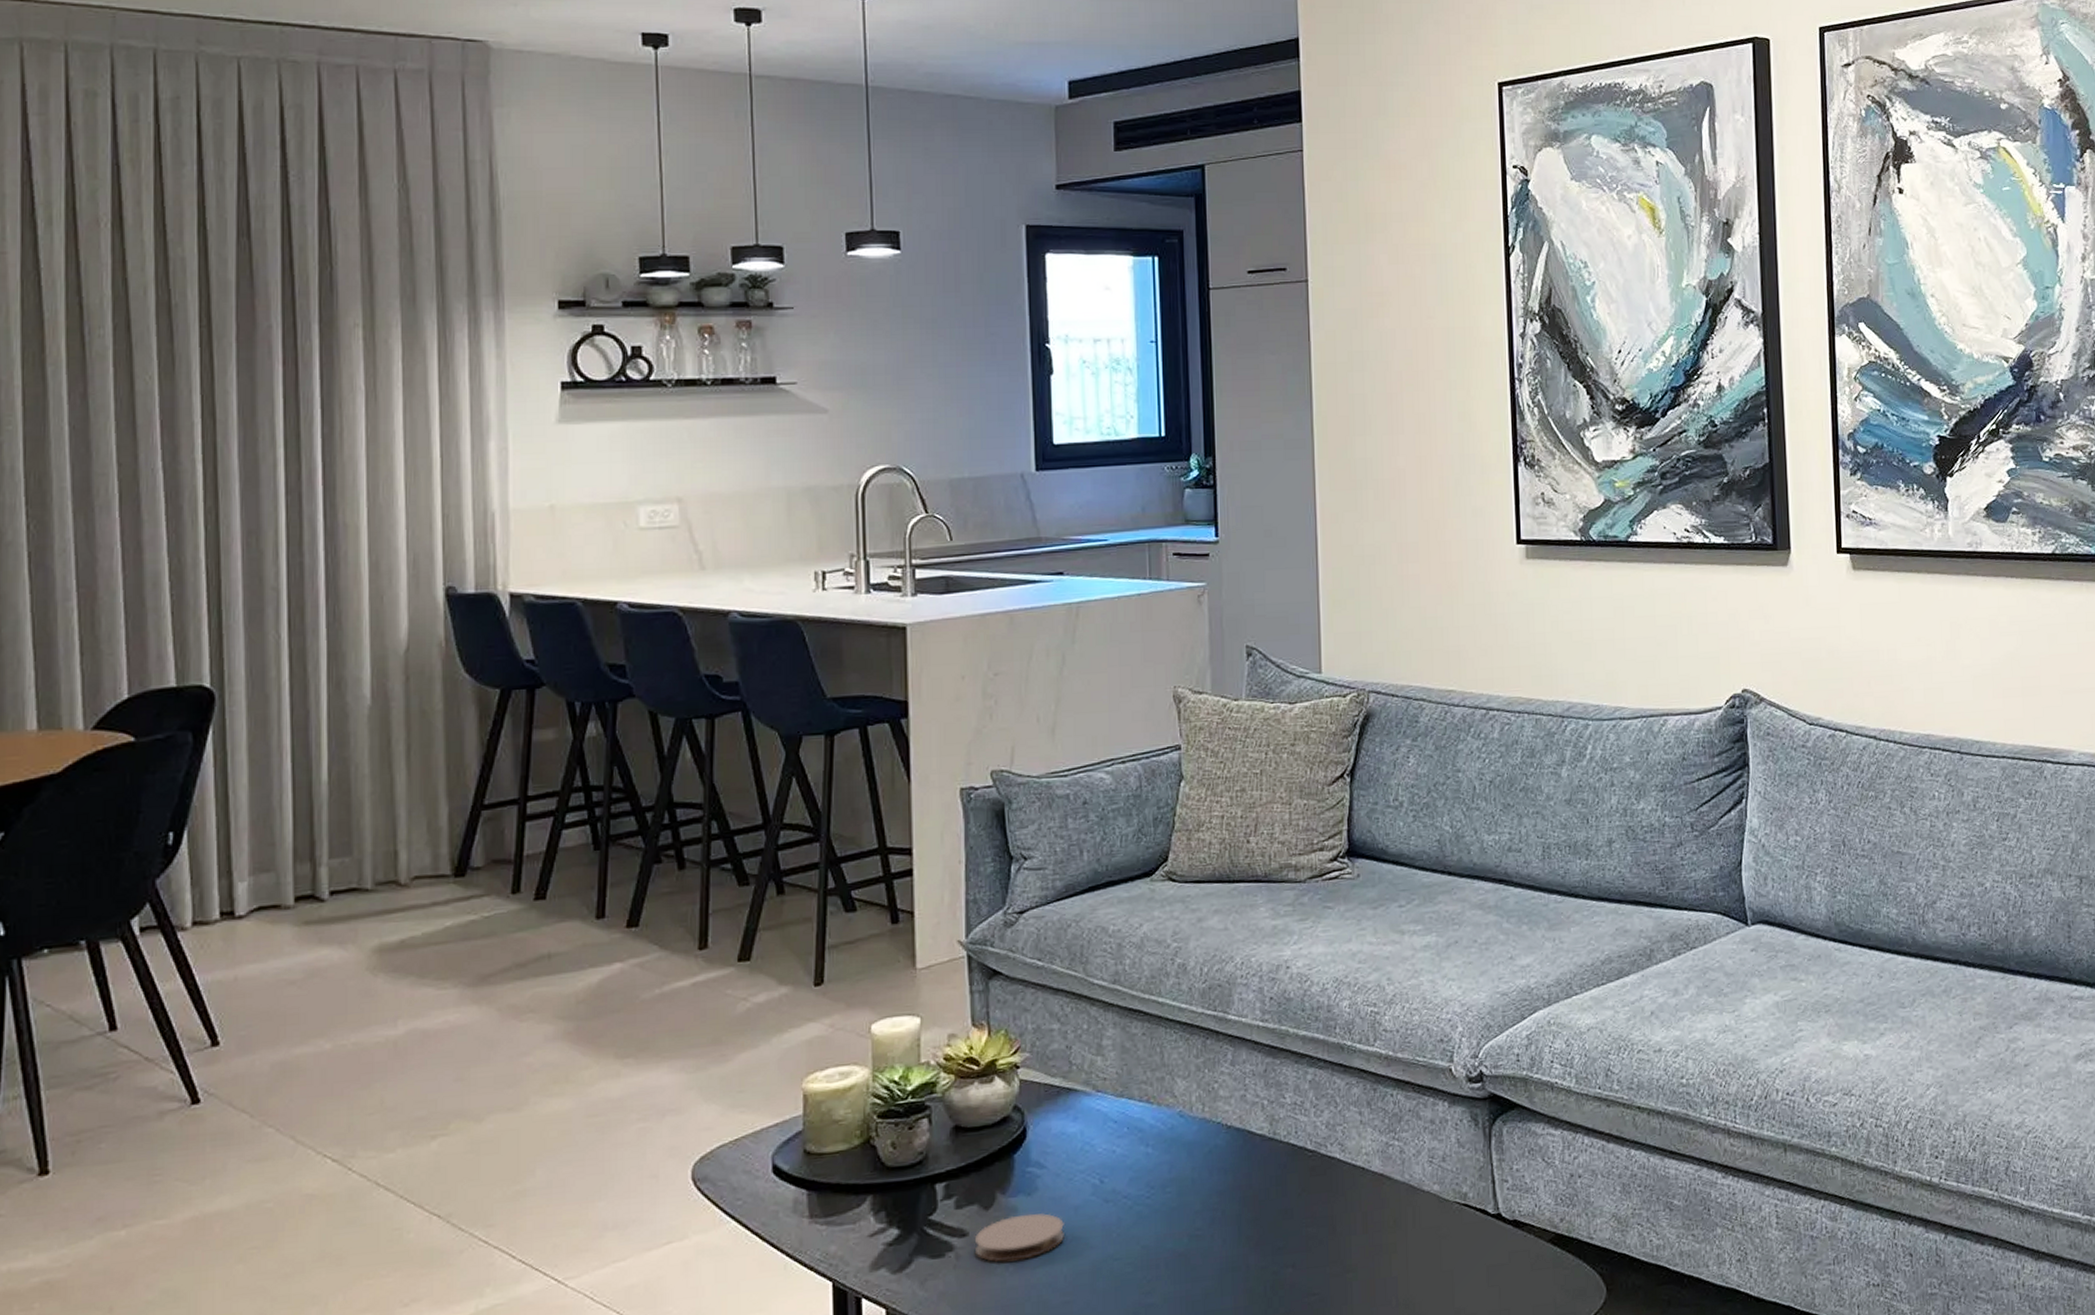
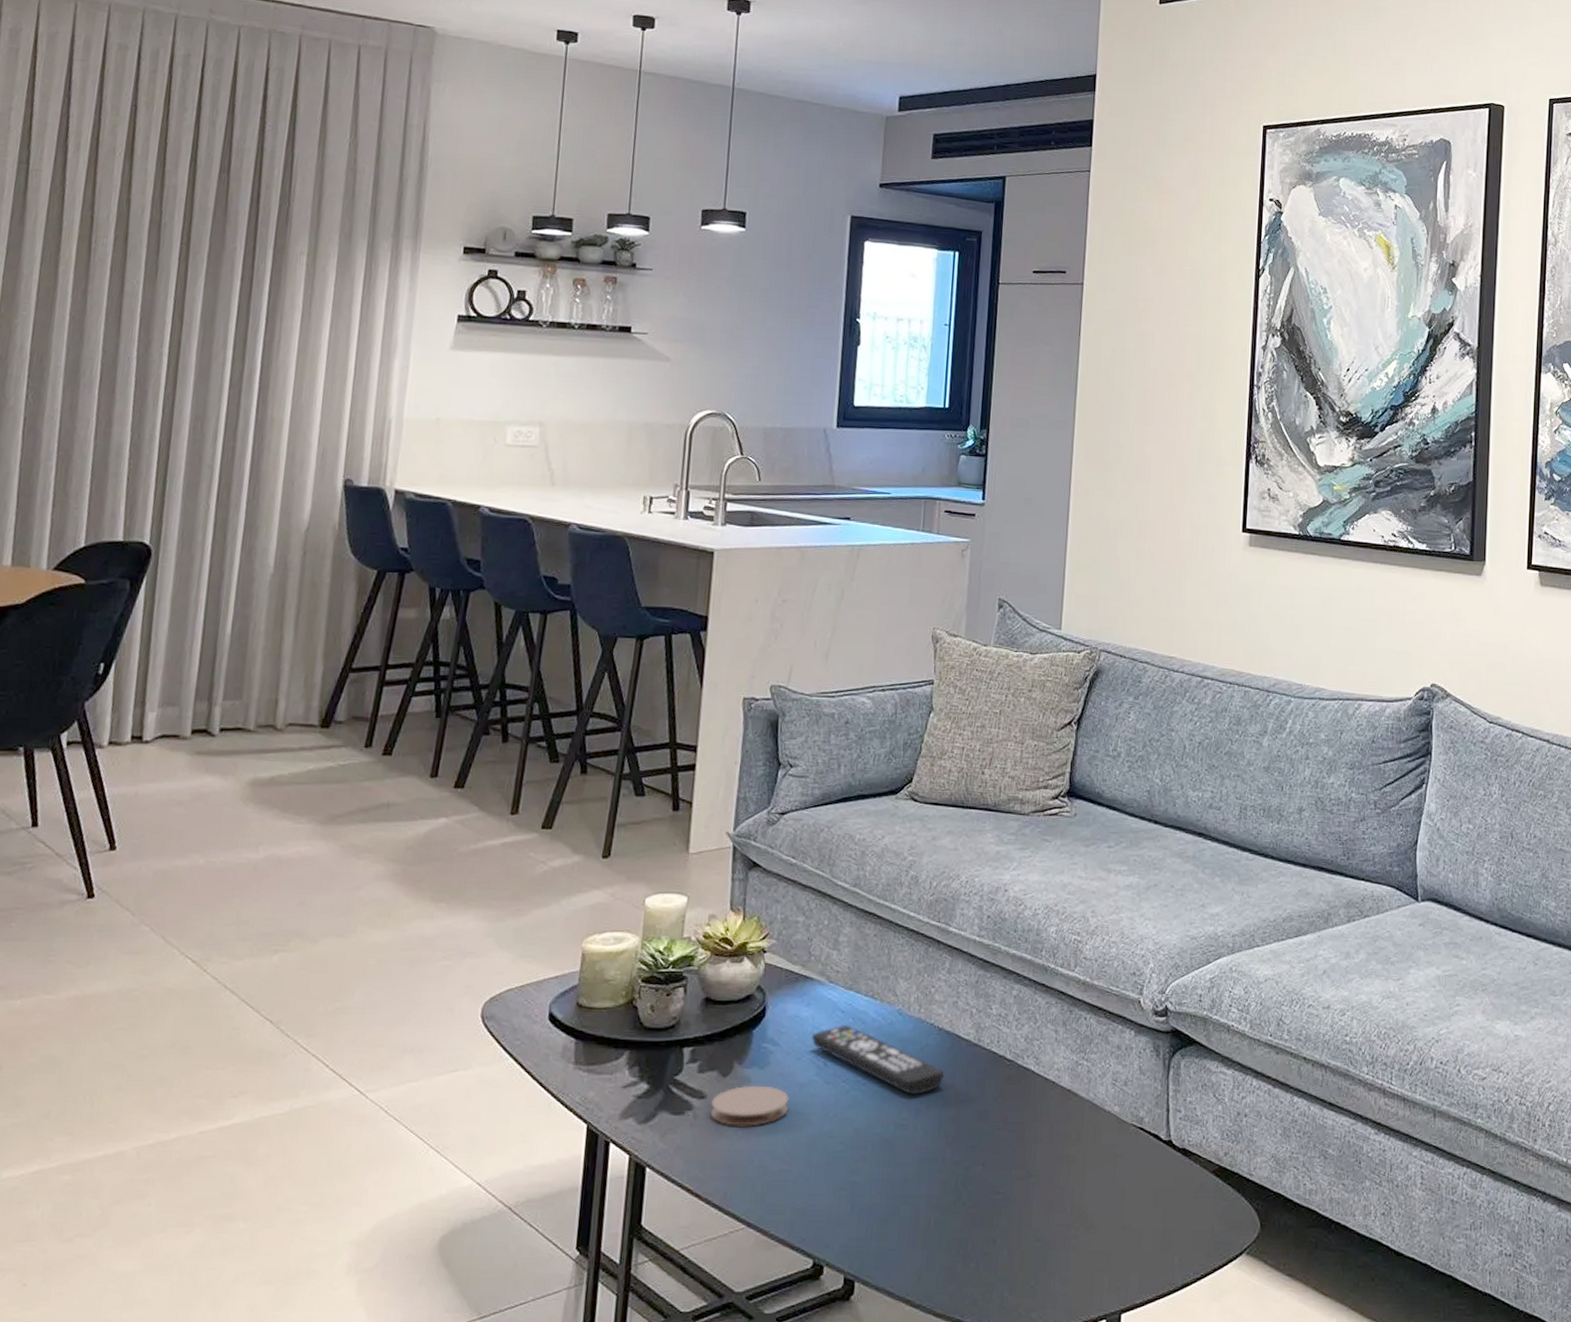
remote control: none [1082,1136,1239,1202] -> present [811,1024,945,1095]

